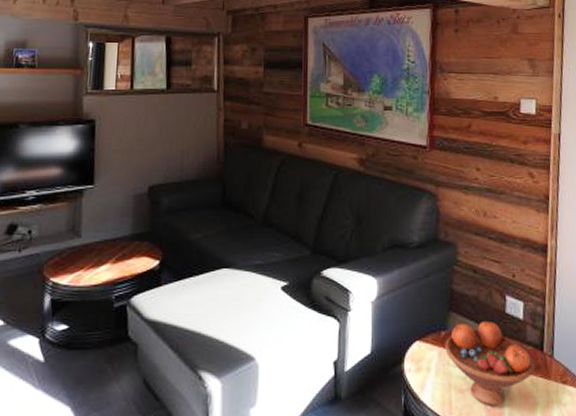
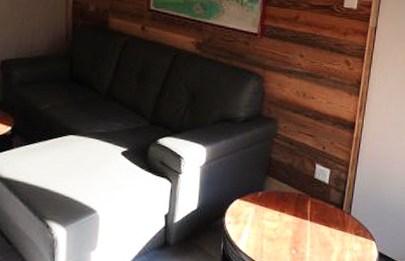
fruit bowl: present [445,320,535,406] -> none [261,184,335,252]

